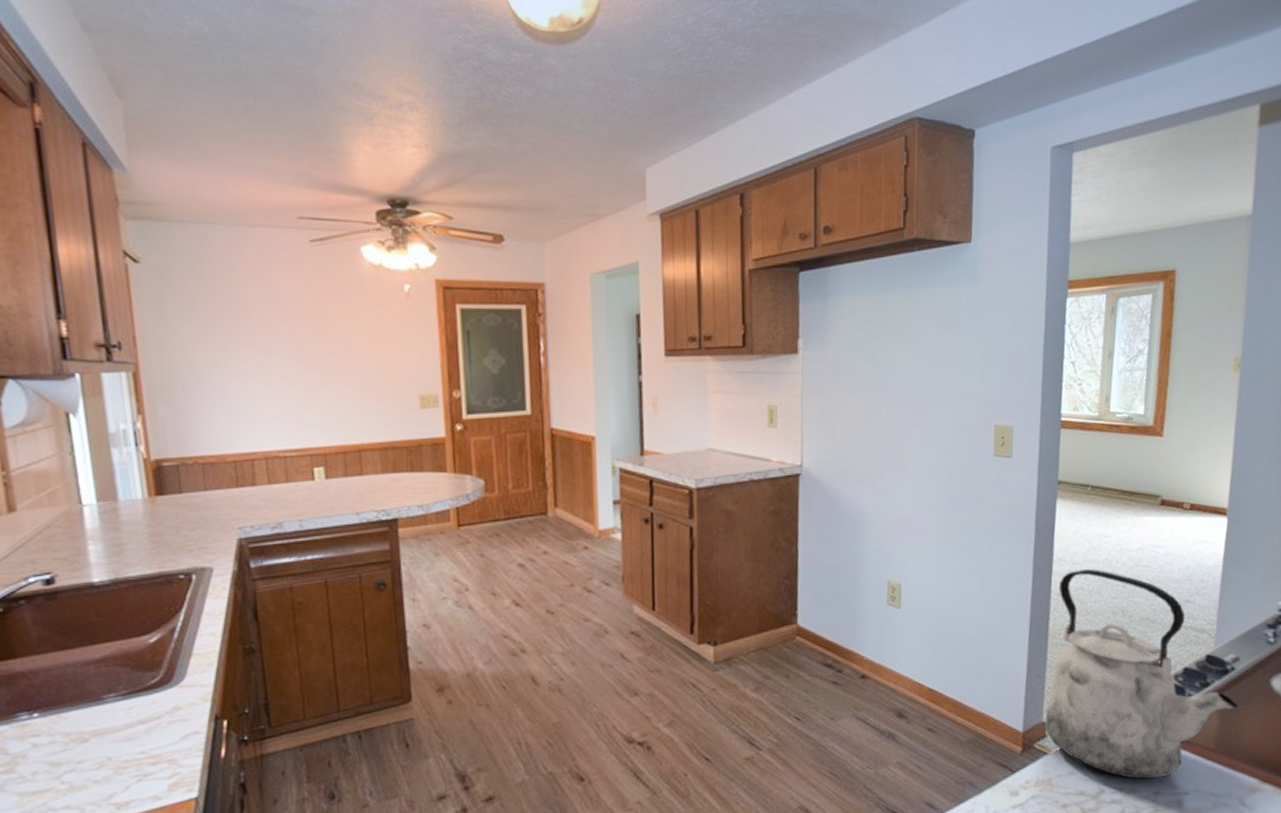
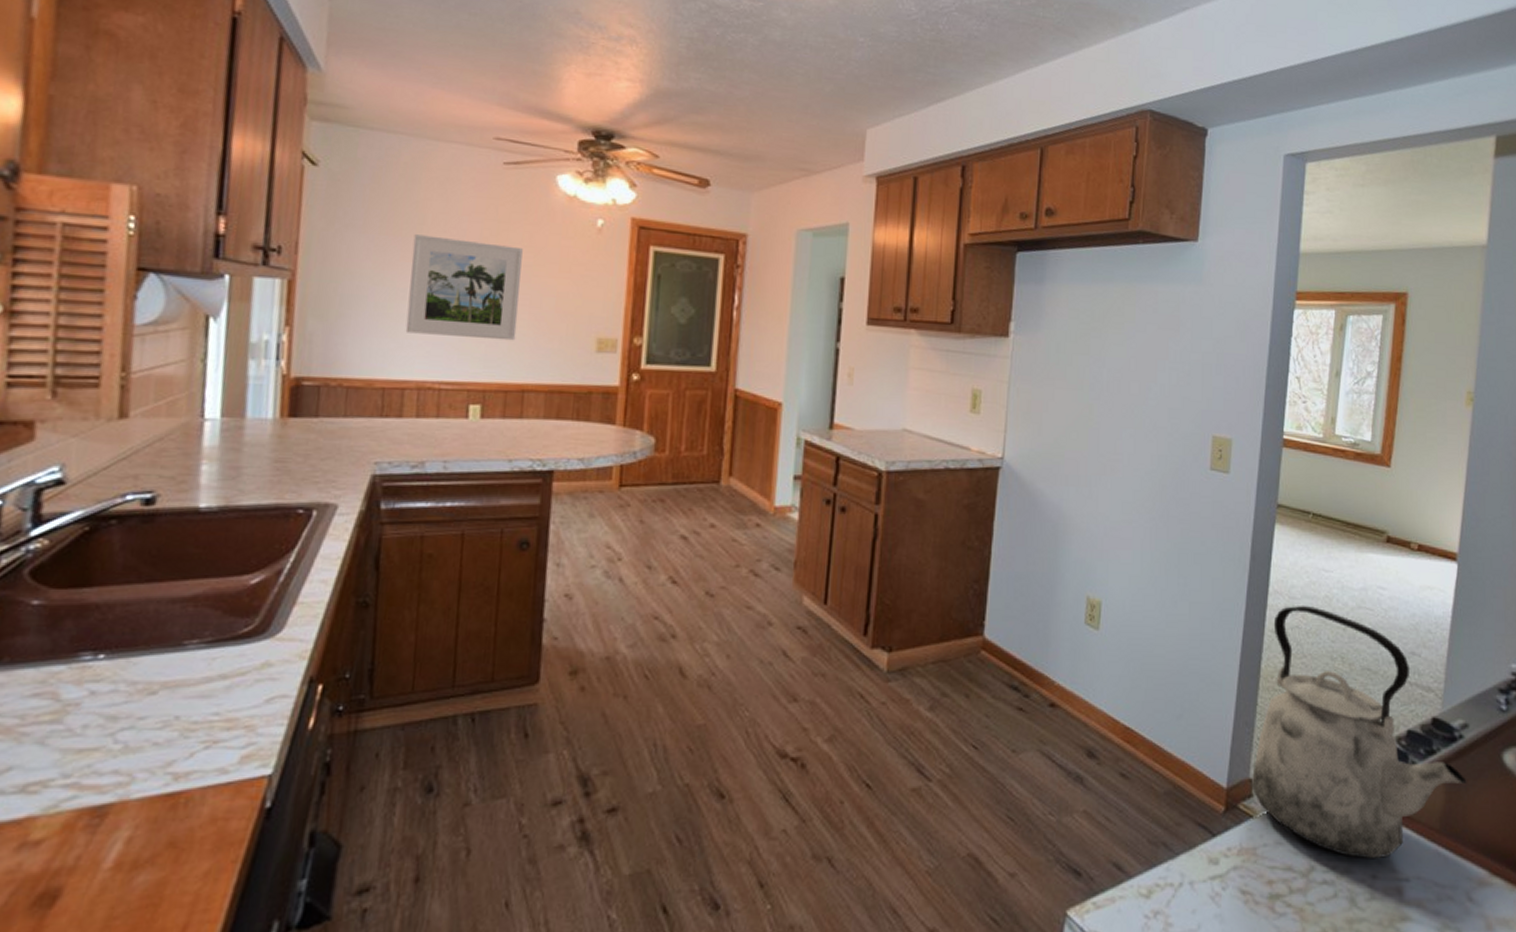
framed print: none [239,317,346,409] -> present [405,234,523,341]

